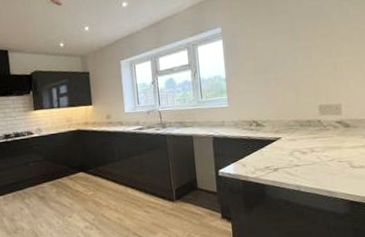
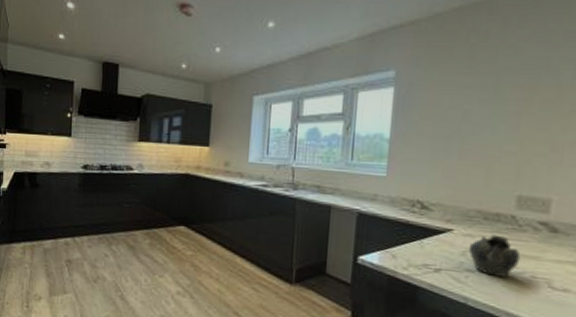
teapot: none [294,136,329,166] -> present [469,234,521,277]

